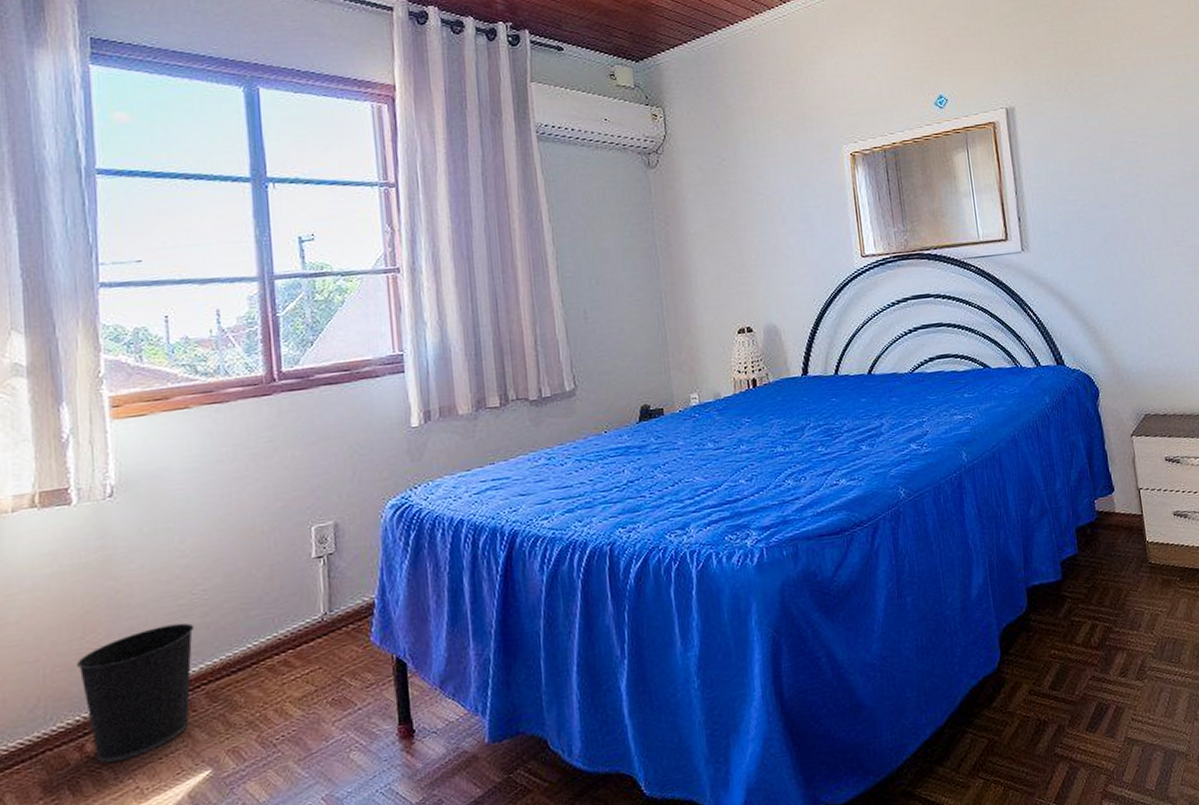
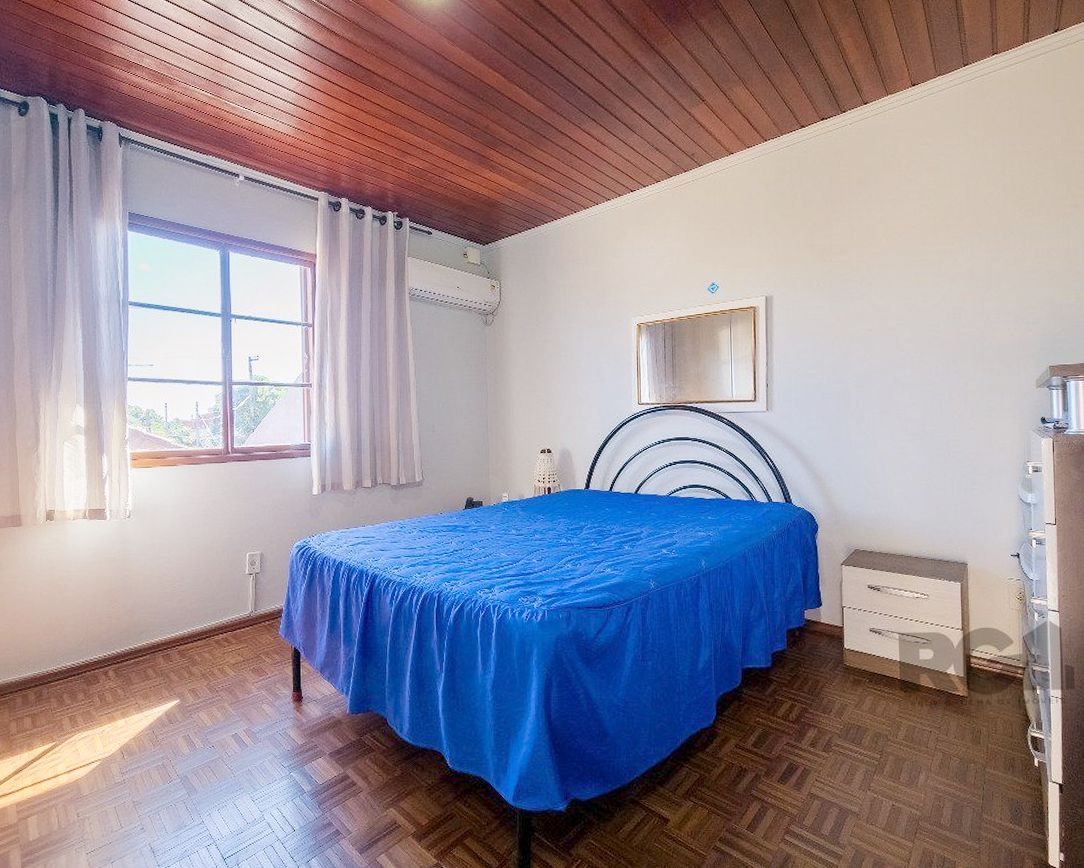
wastebasket: present [77,622,195,763] -> none [106,604,174,685]

